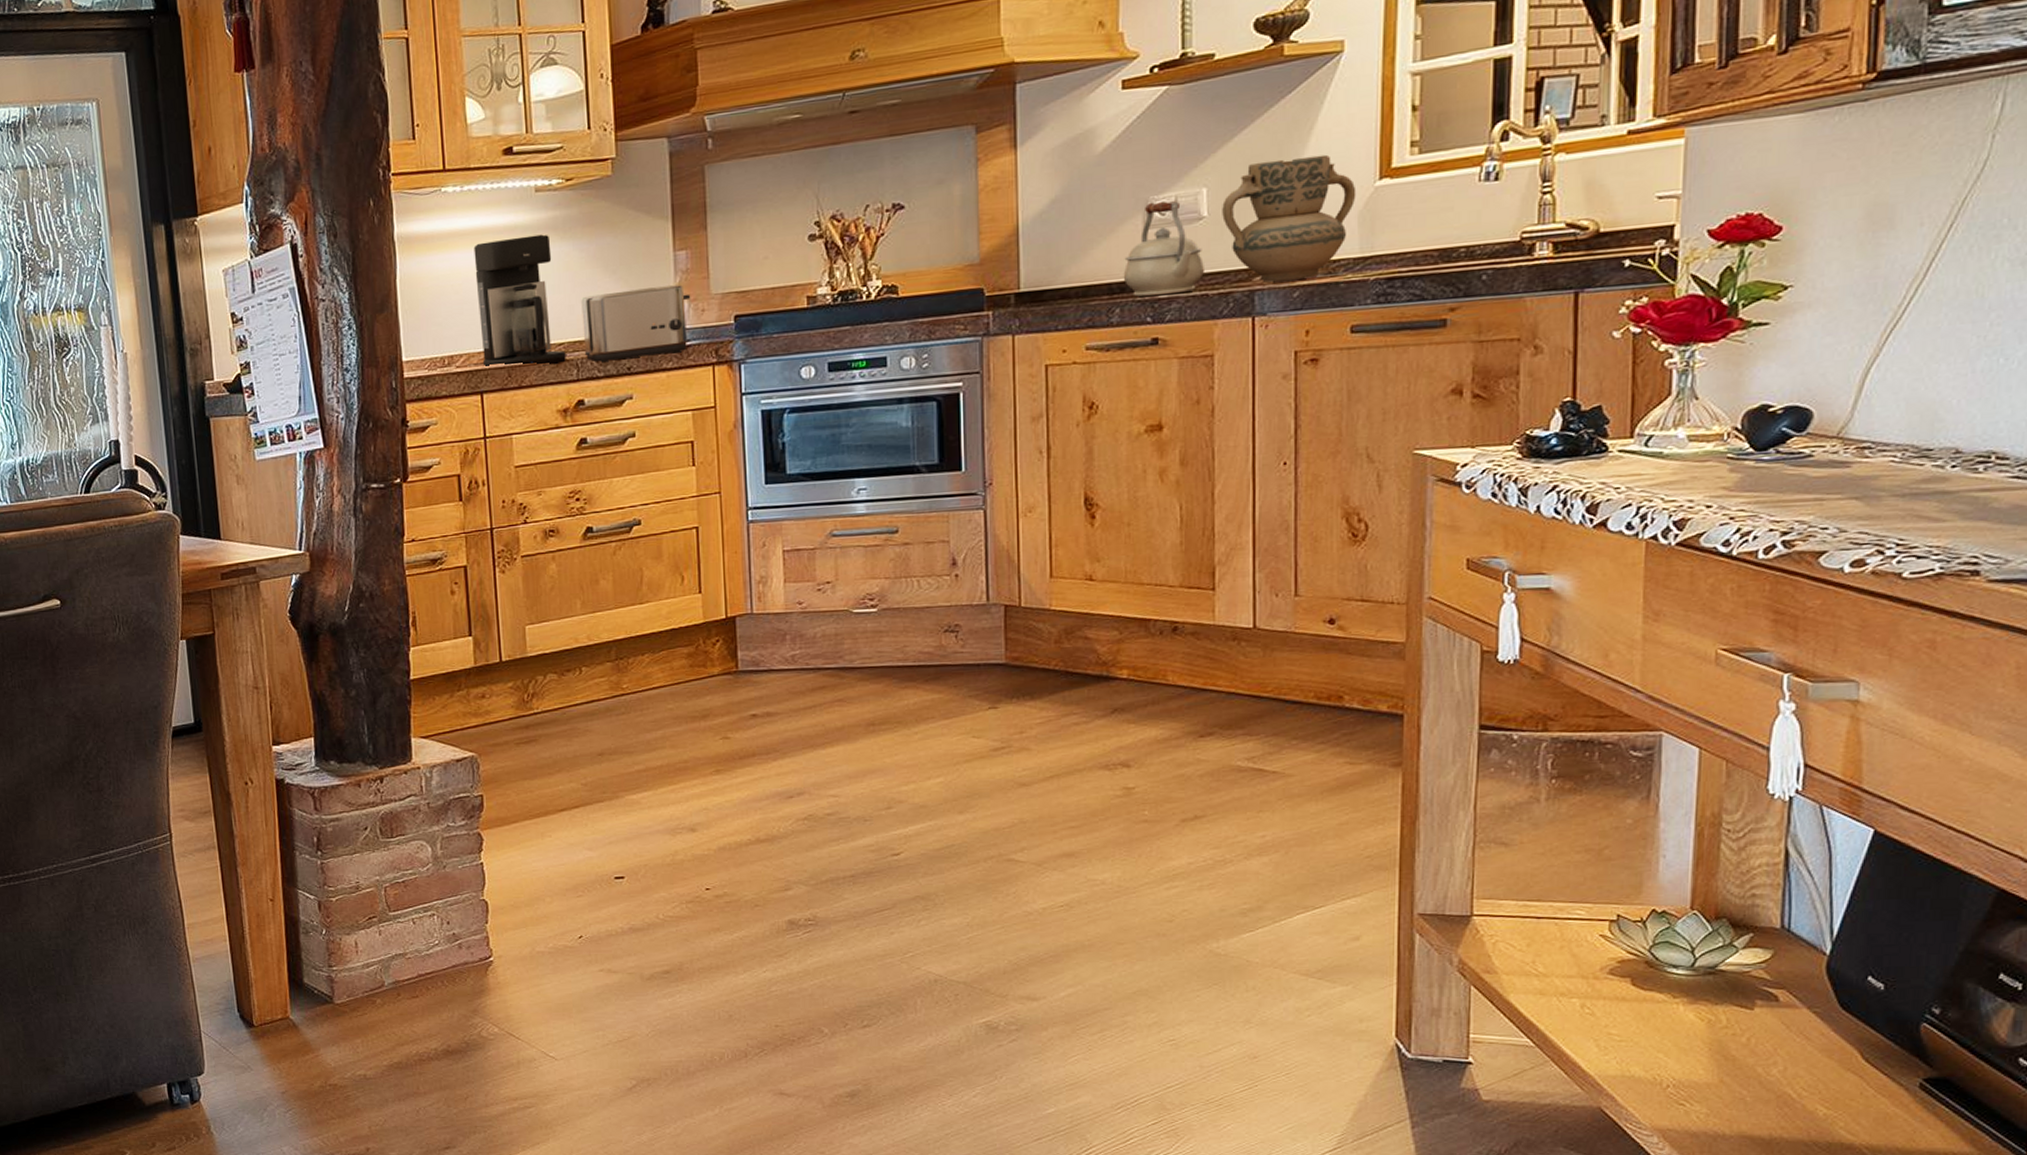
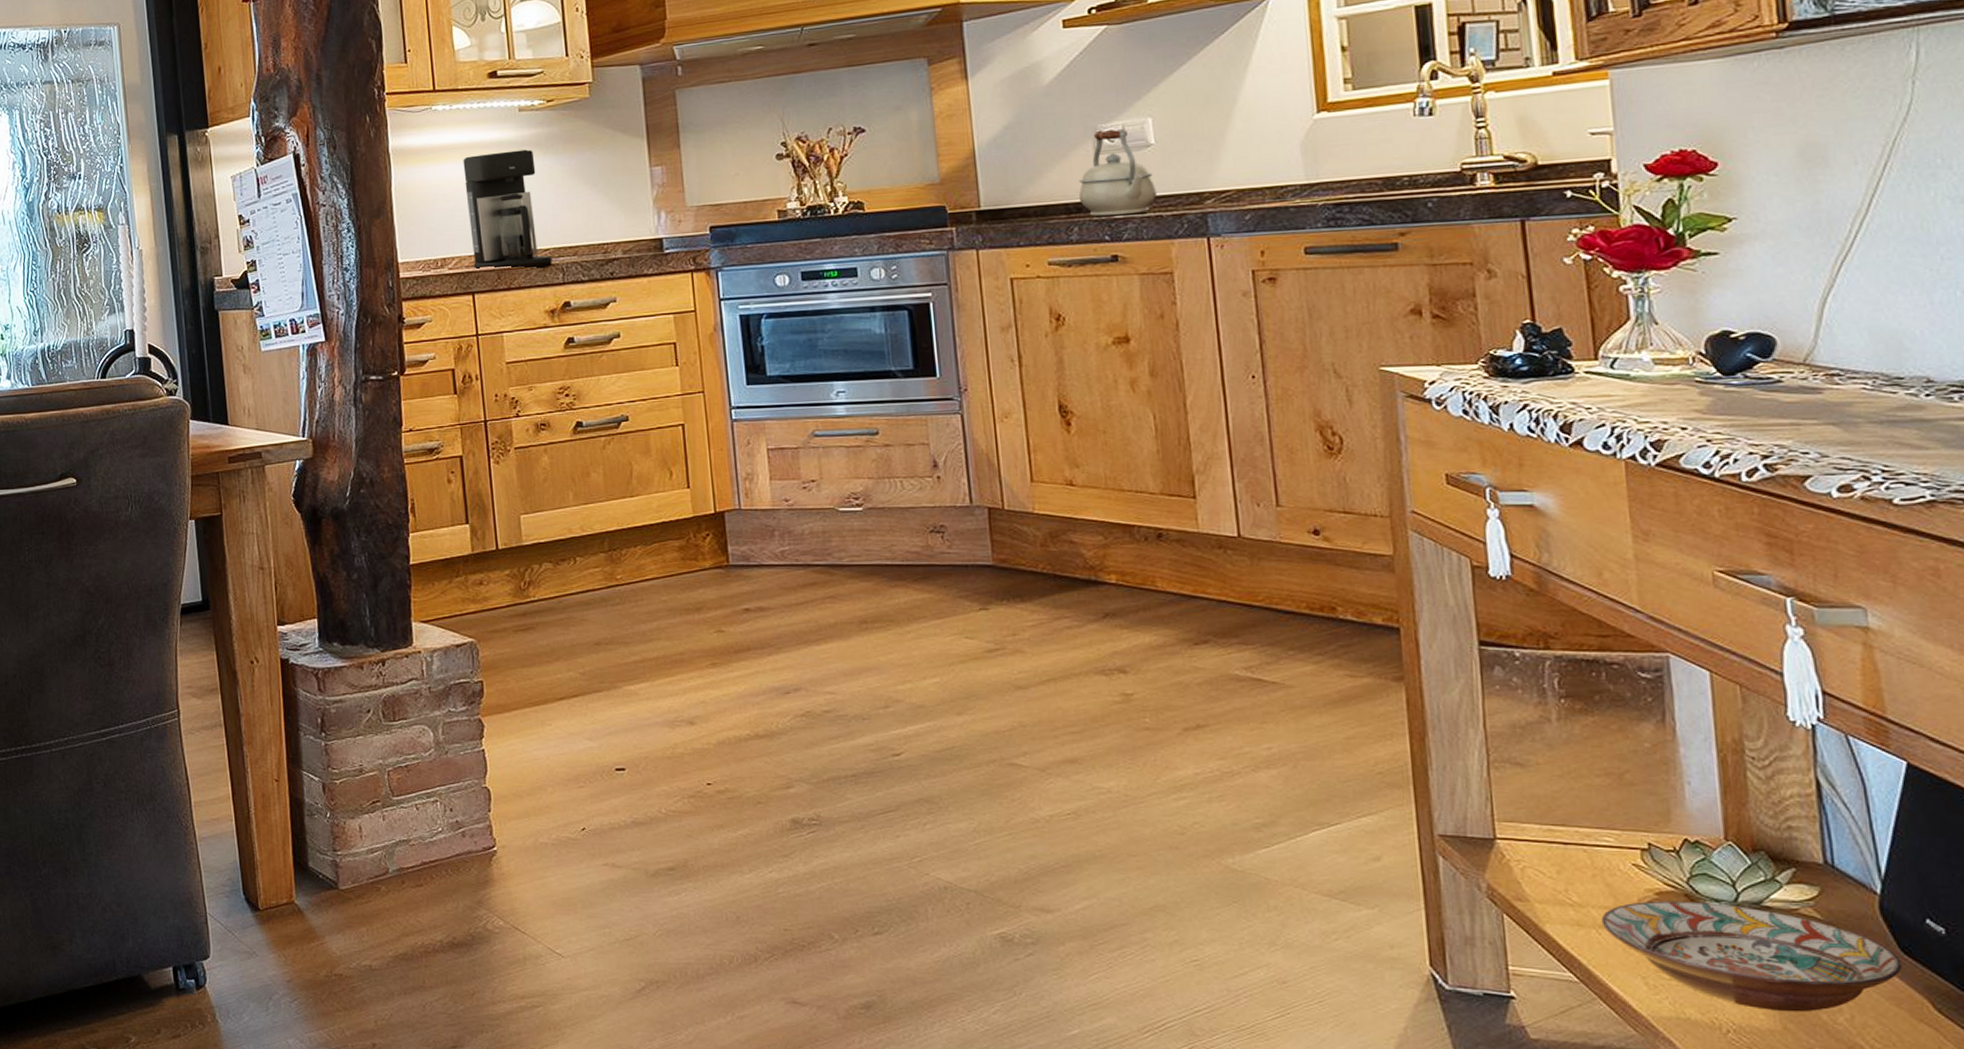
toaster: present [581,284,691,363] -> none [564,197,668,268]
ceramic jug: present [1222,154,1357,283] -> none [1168,89,1297,206]
decorative bowl: none [1563,967,1839,1066] -> present [1601,900,1902,1012]

